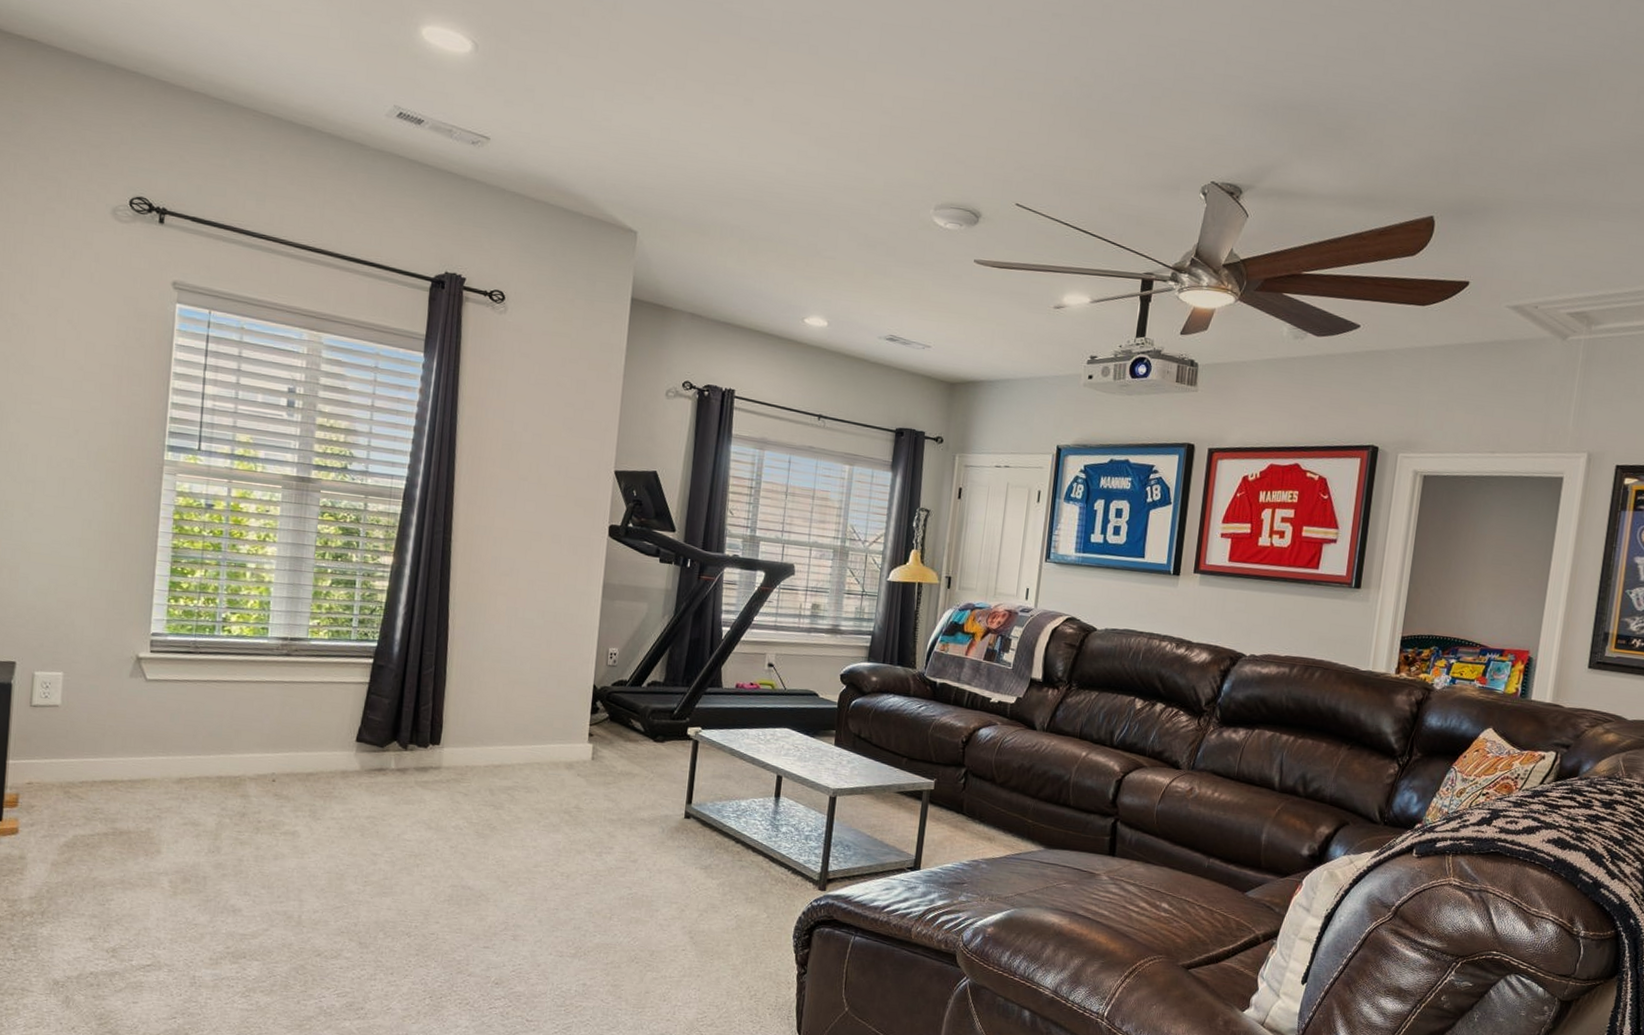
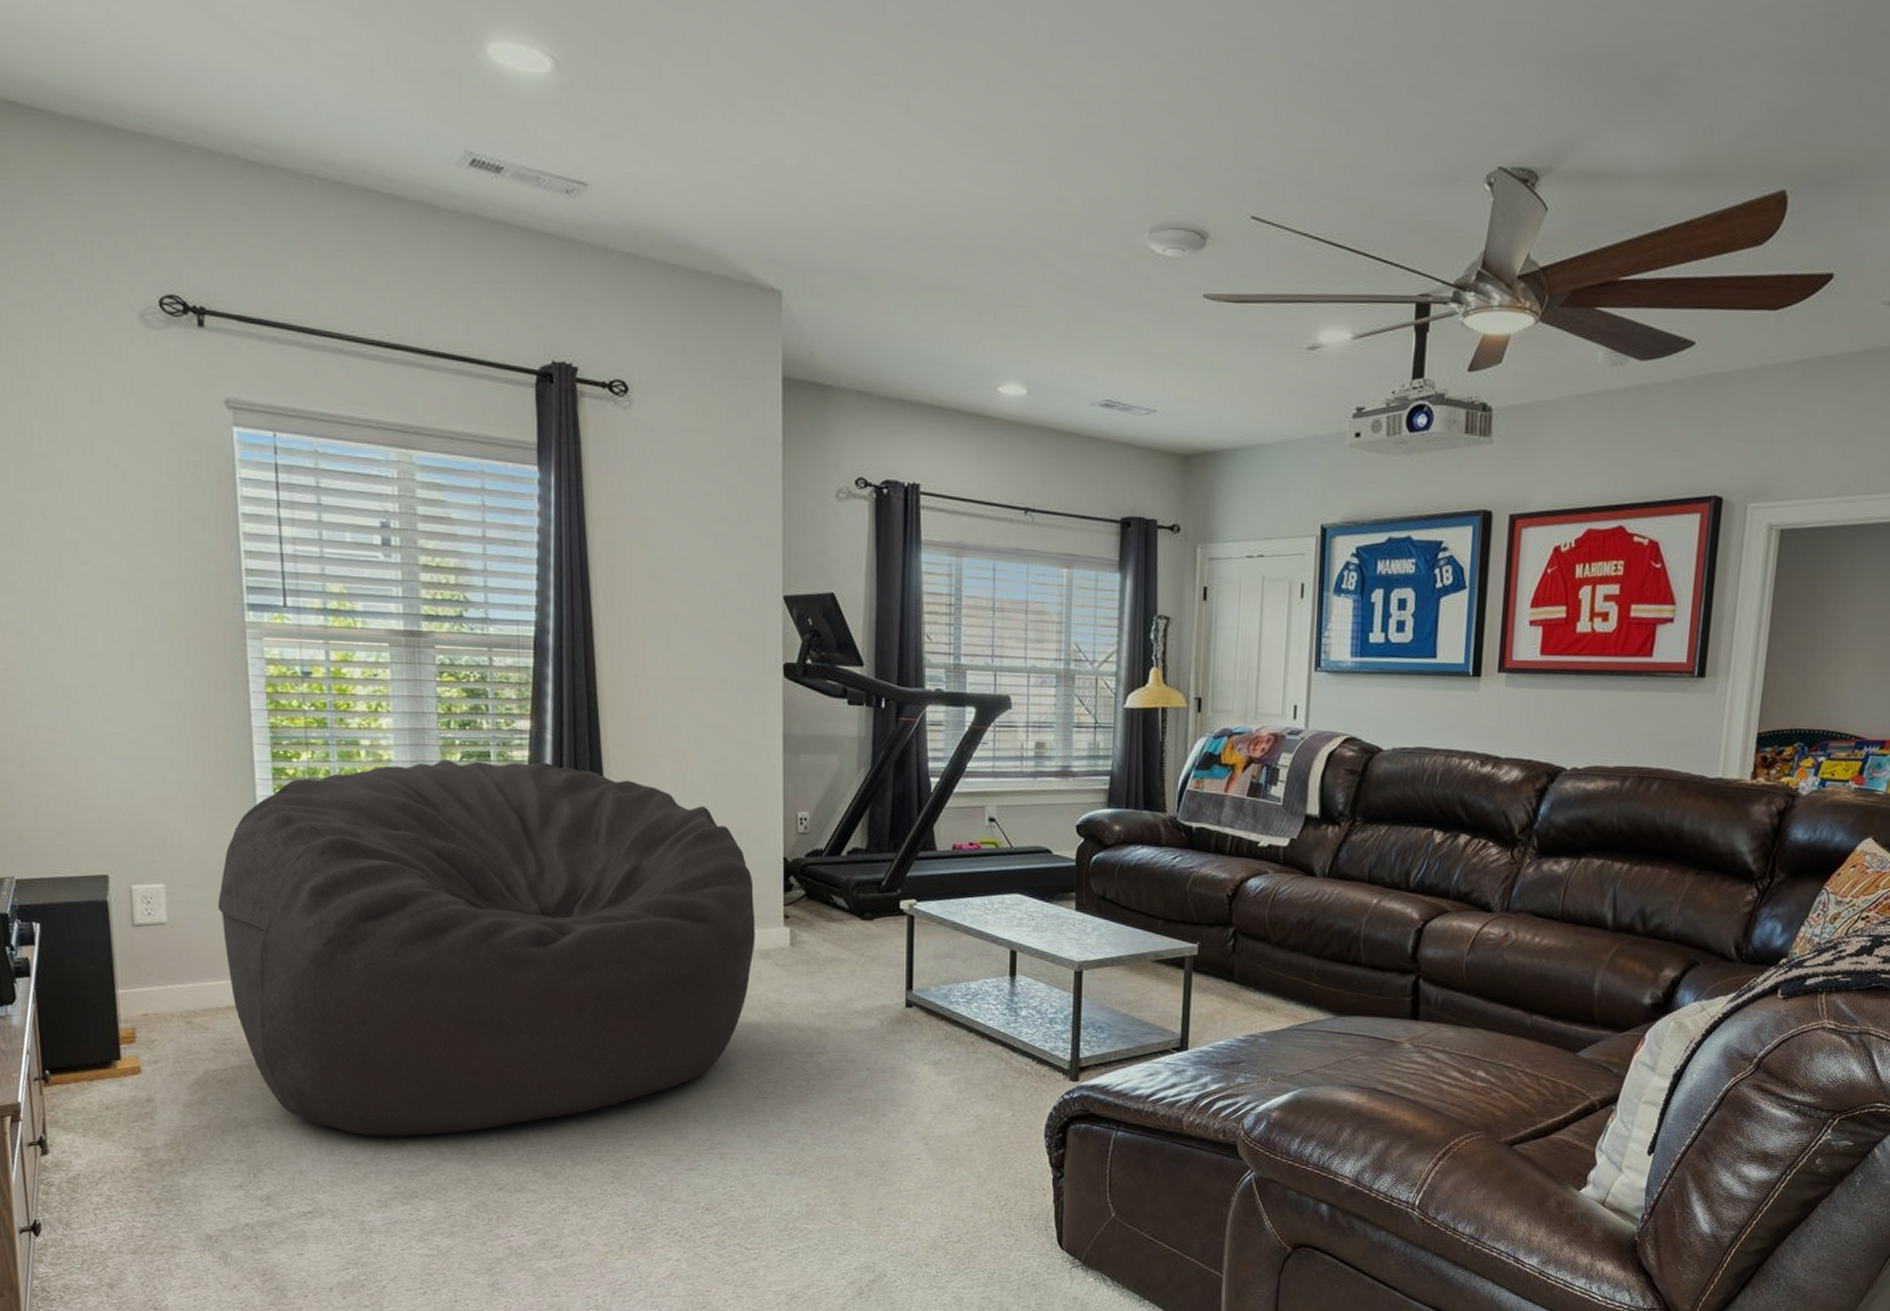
bean bag chair: none [106,584,566,904] -> present [217,759,755,1137]

